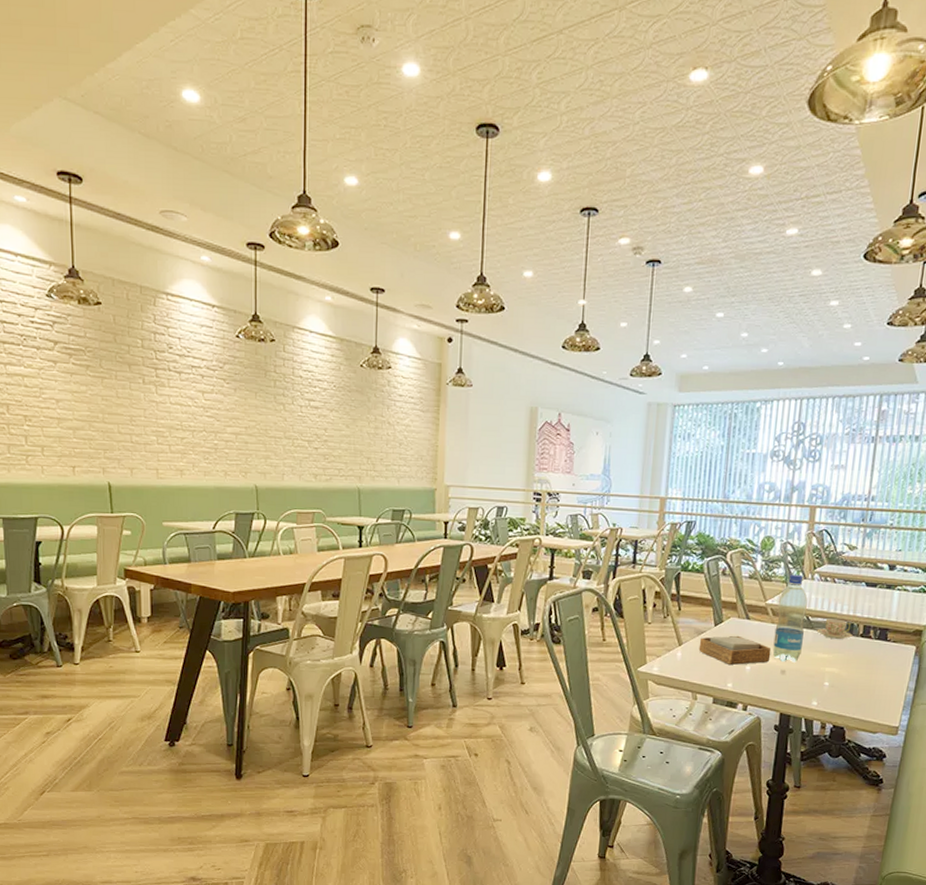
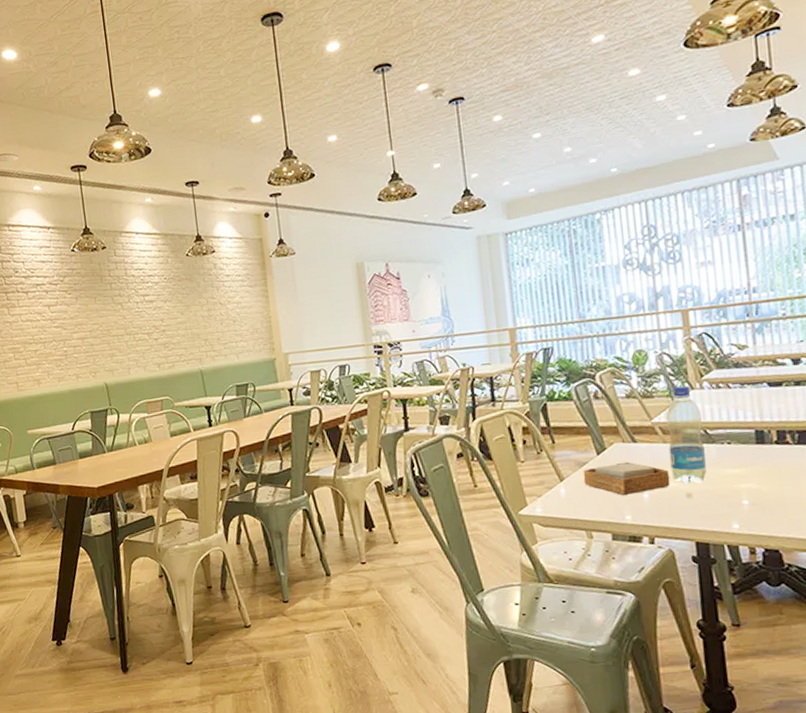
teacup: present [816,618,853,639] -> none [719,427,765,451]

